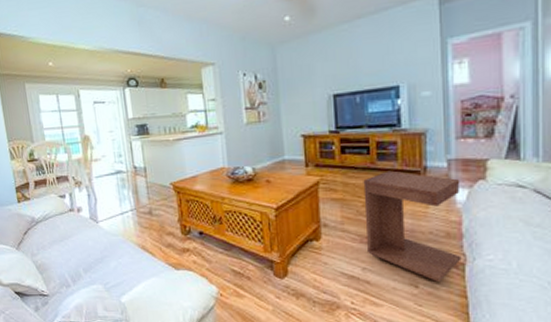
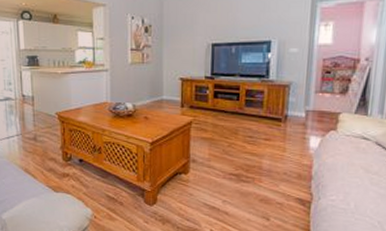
side table: present [363,170,462,282] -> none [228,116,315,216]

